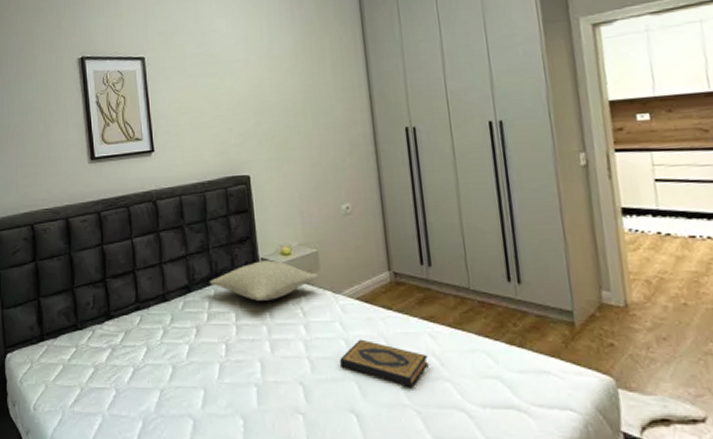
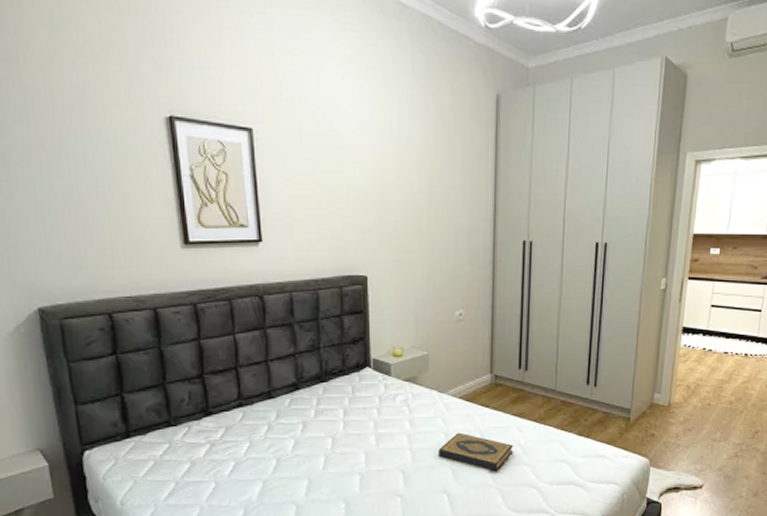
pillow: present [209,260,318,301] -> none [318,361,427,399]

